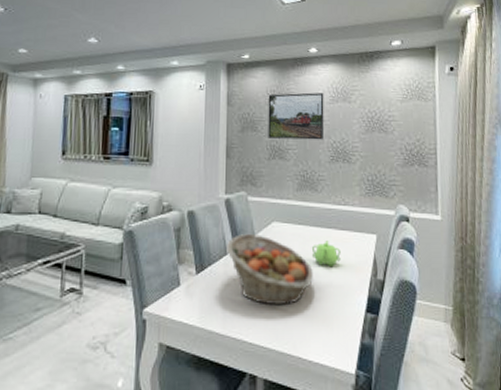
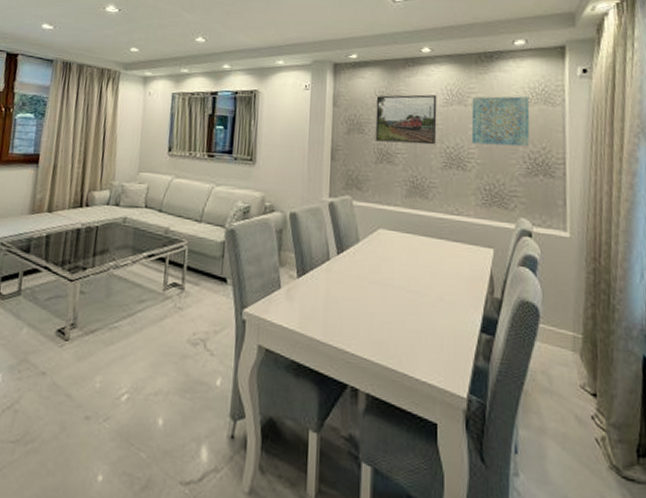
fruit basket: present [227,234,313,306] -> none [329,239,421,318]
teapot: present [311,241,341,268] -> none [420,252,453,281]
wall art: none [355,92,406,139] -> present [471,96,530,147]

